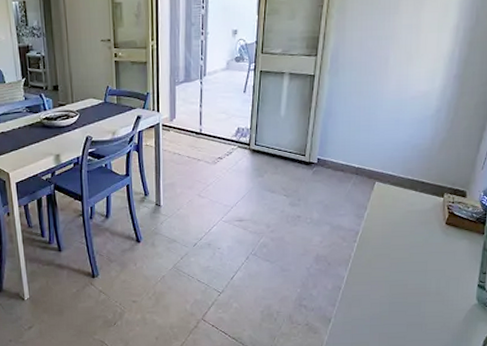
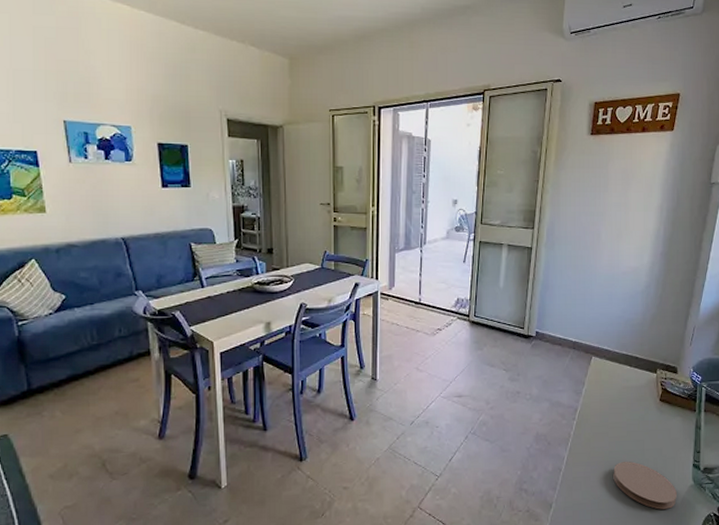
coaster: none [394,281,460,326] -> present [613,461,678,510]

